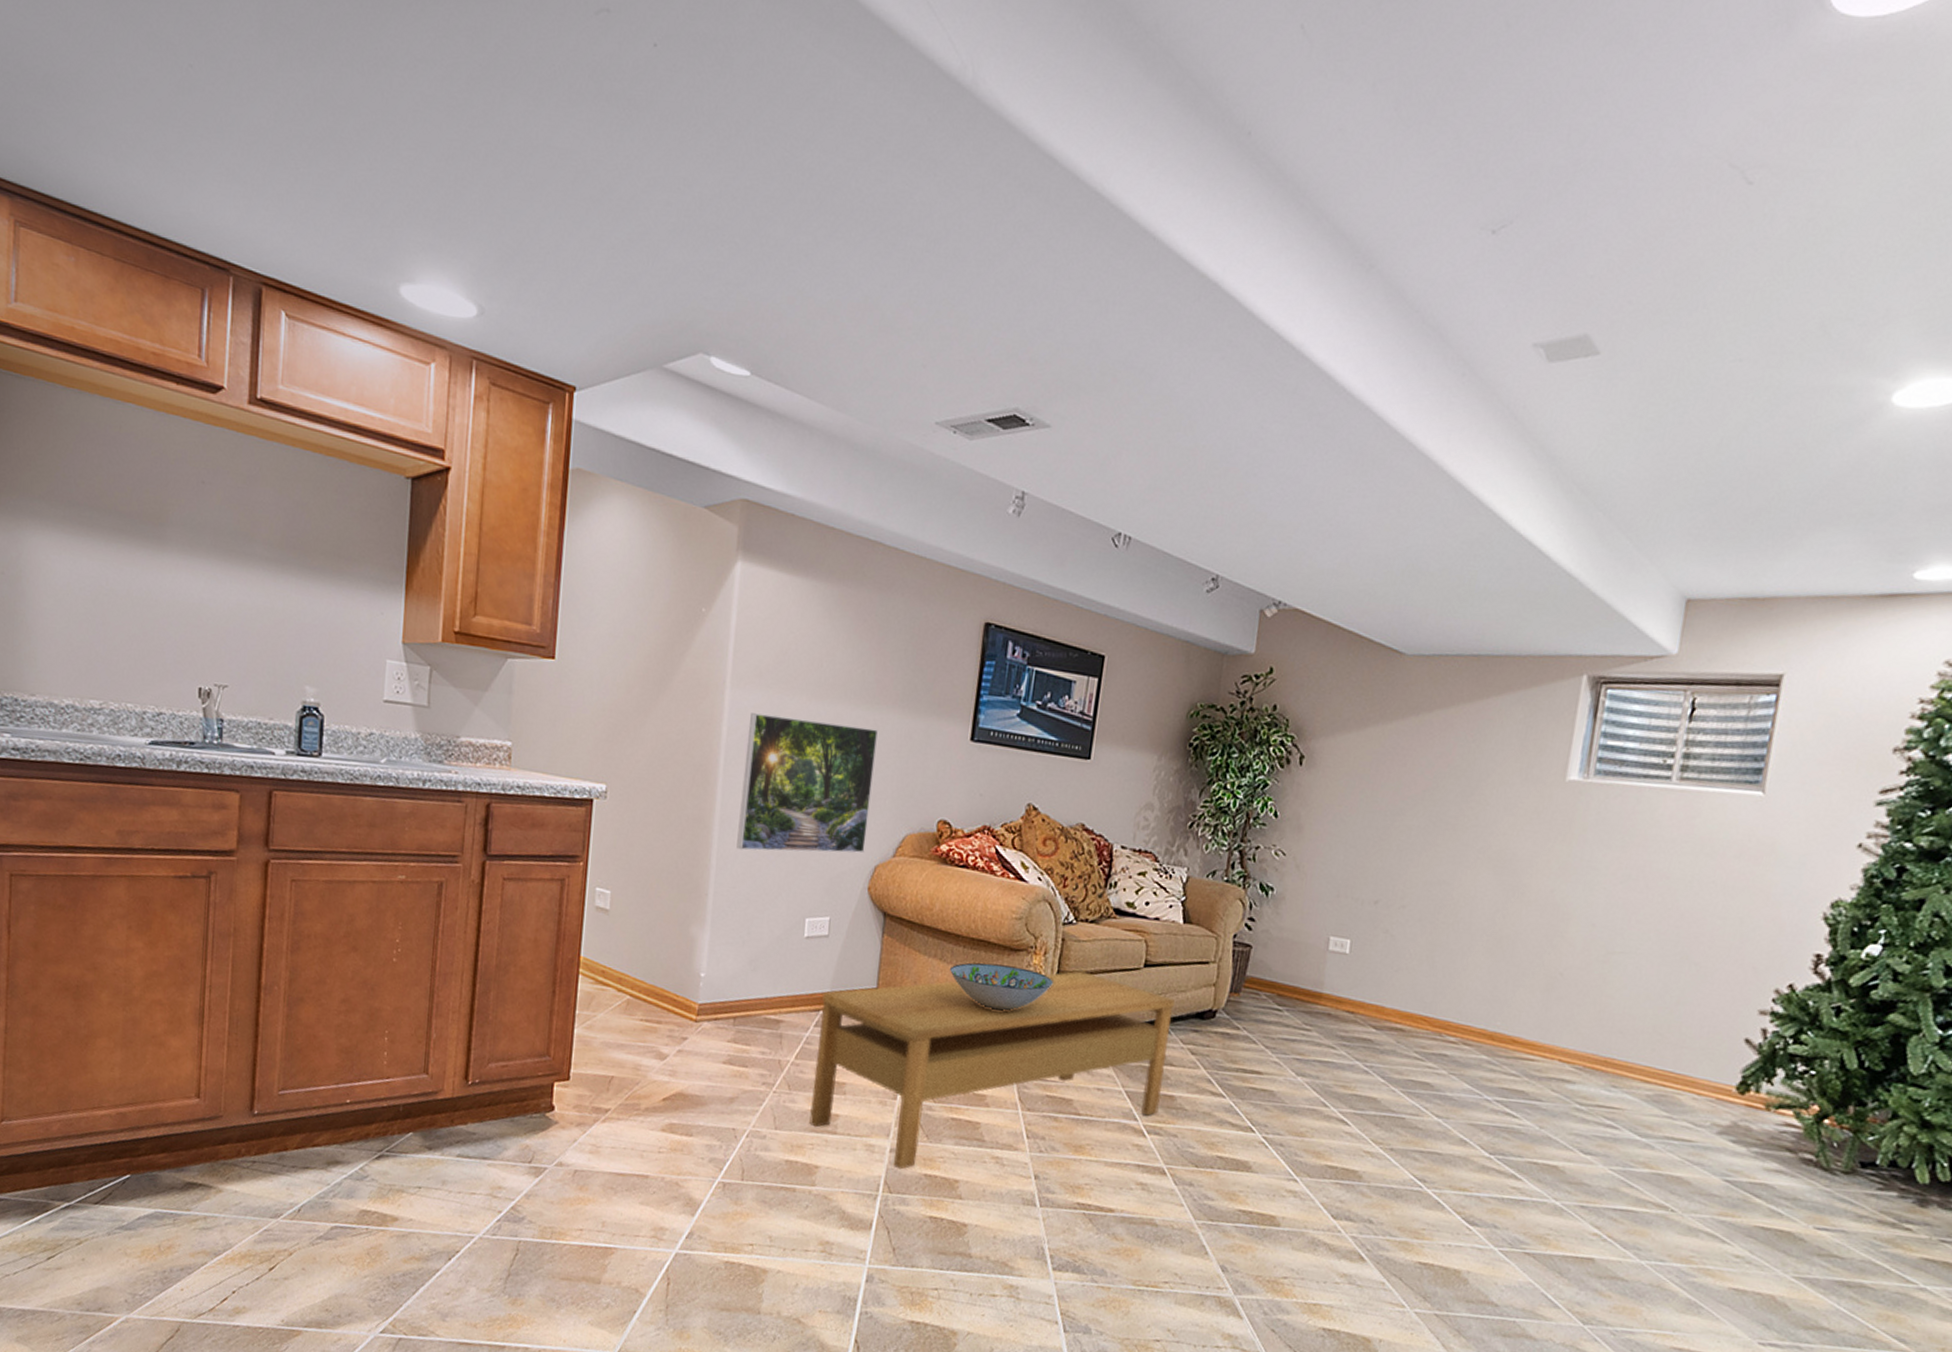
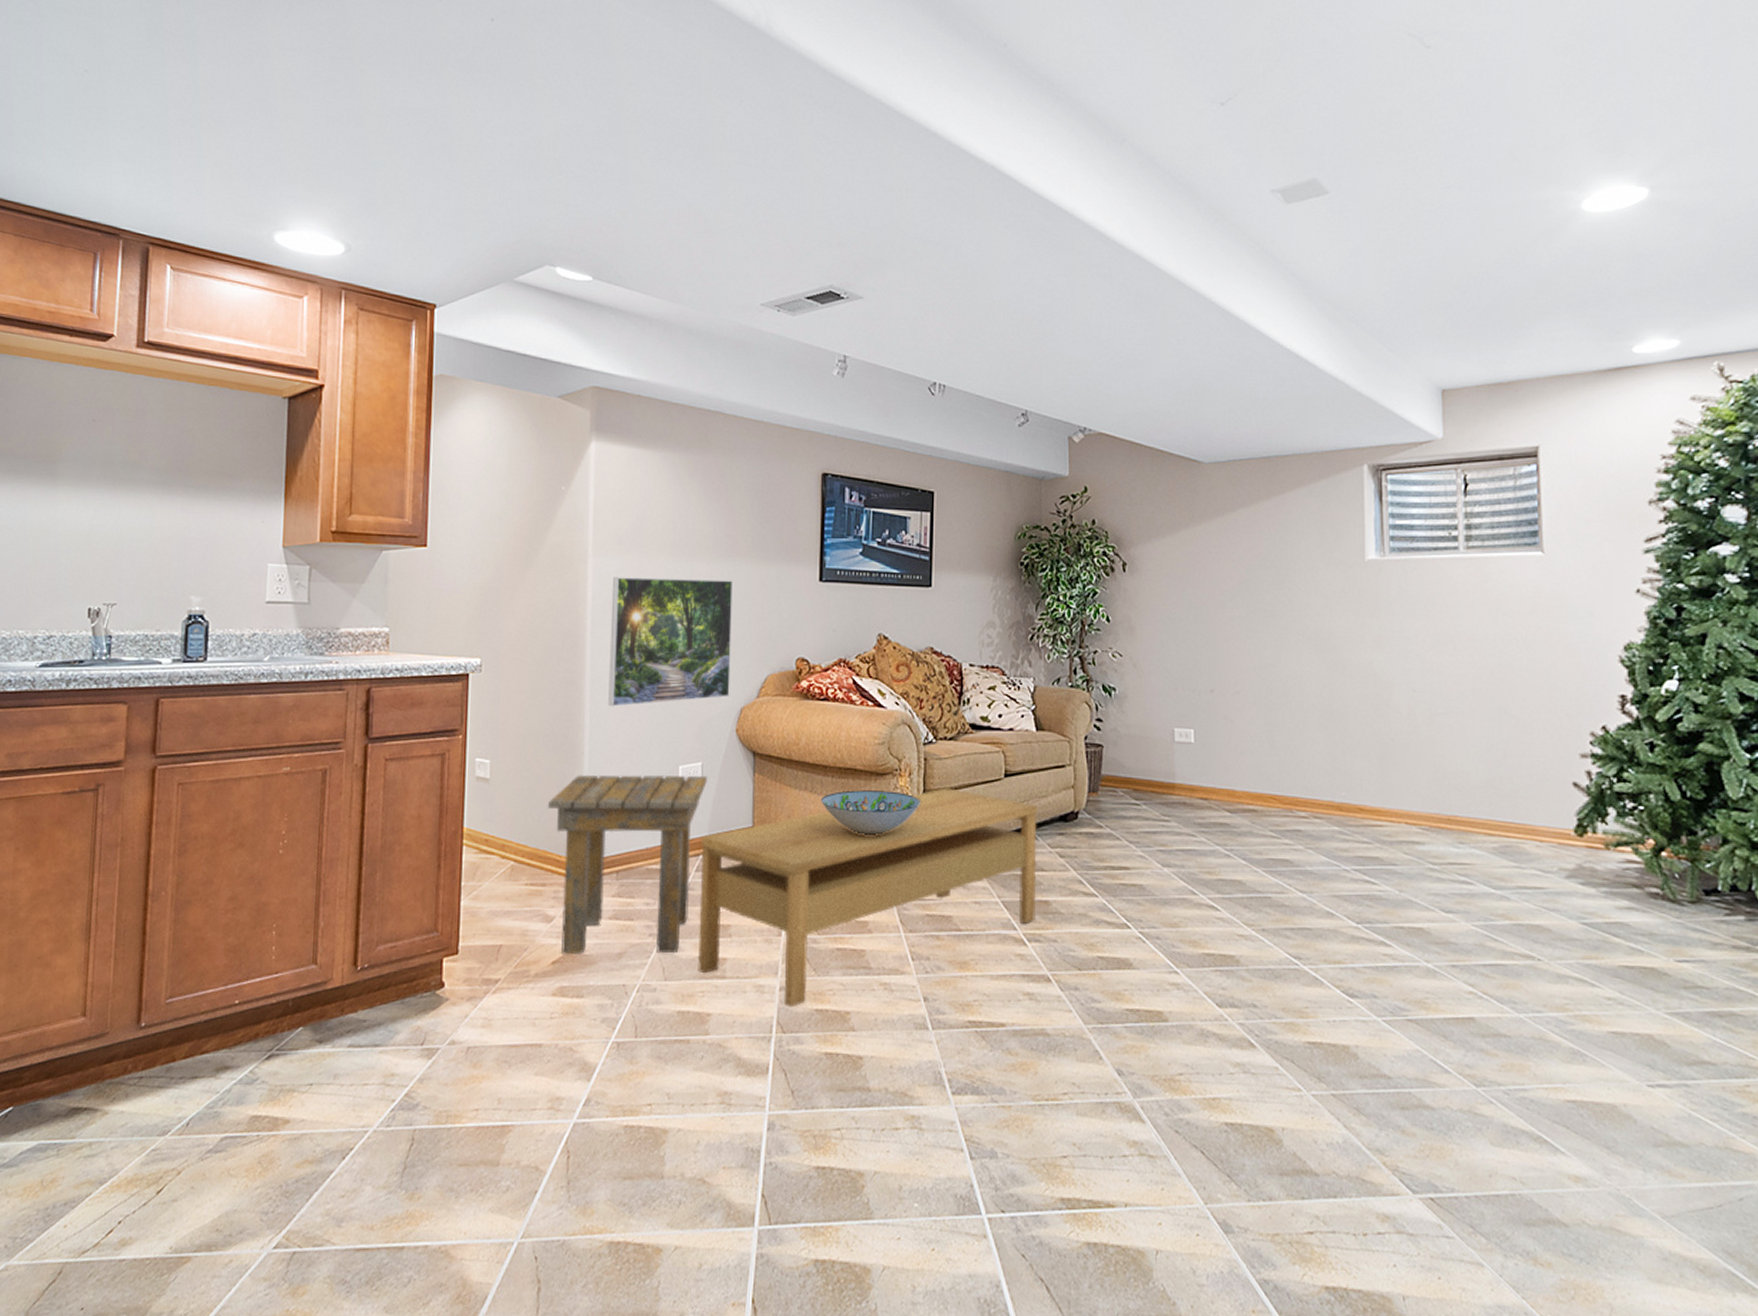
side table: none [667,916,834,1105] -> present [547,774,707,955]

